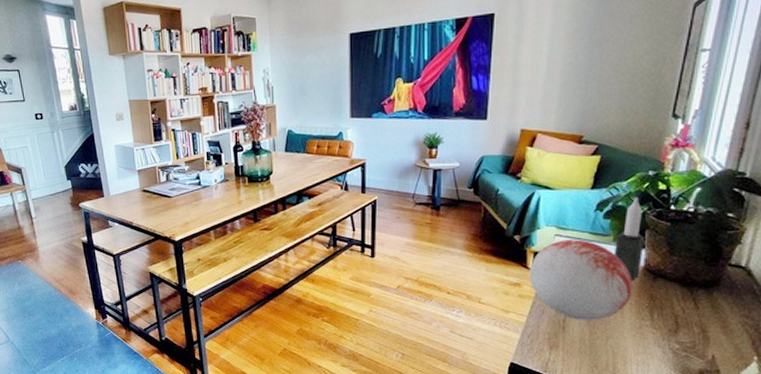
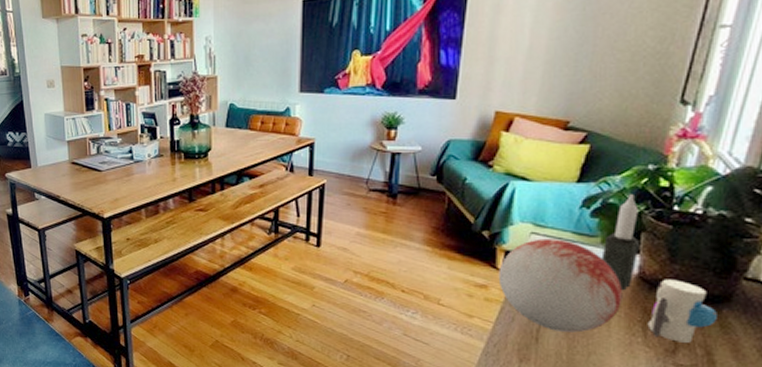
toy: none [654,269,710,323] -> present [647,279,719,343]

